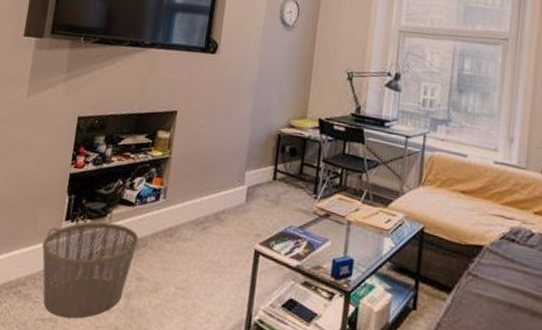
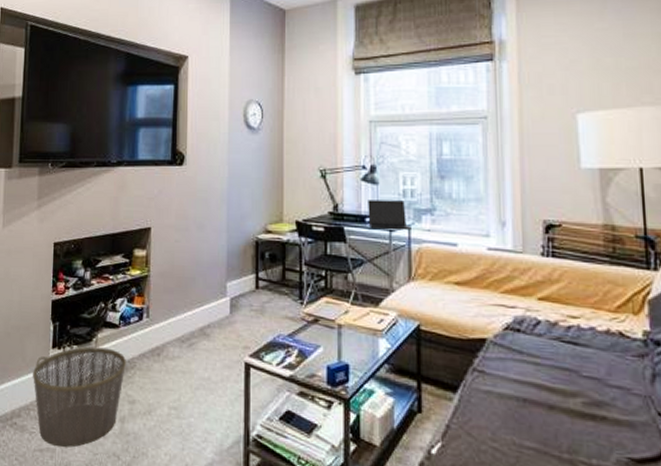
laptop: none [387,105,427,139] -> present [368,200,411,231]

